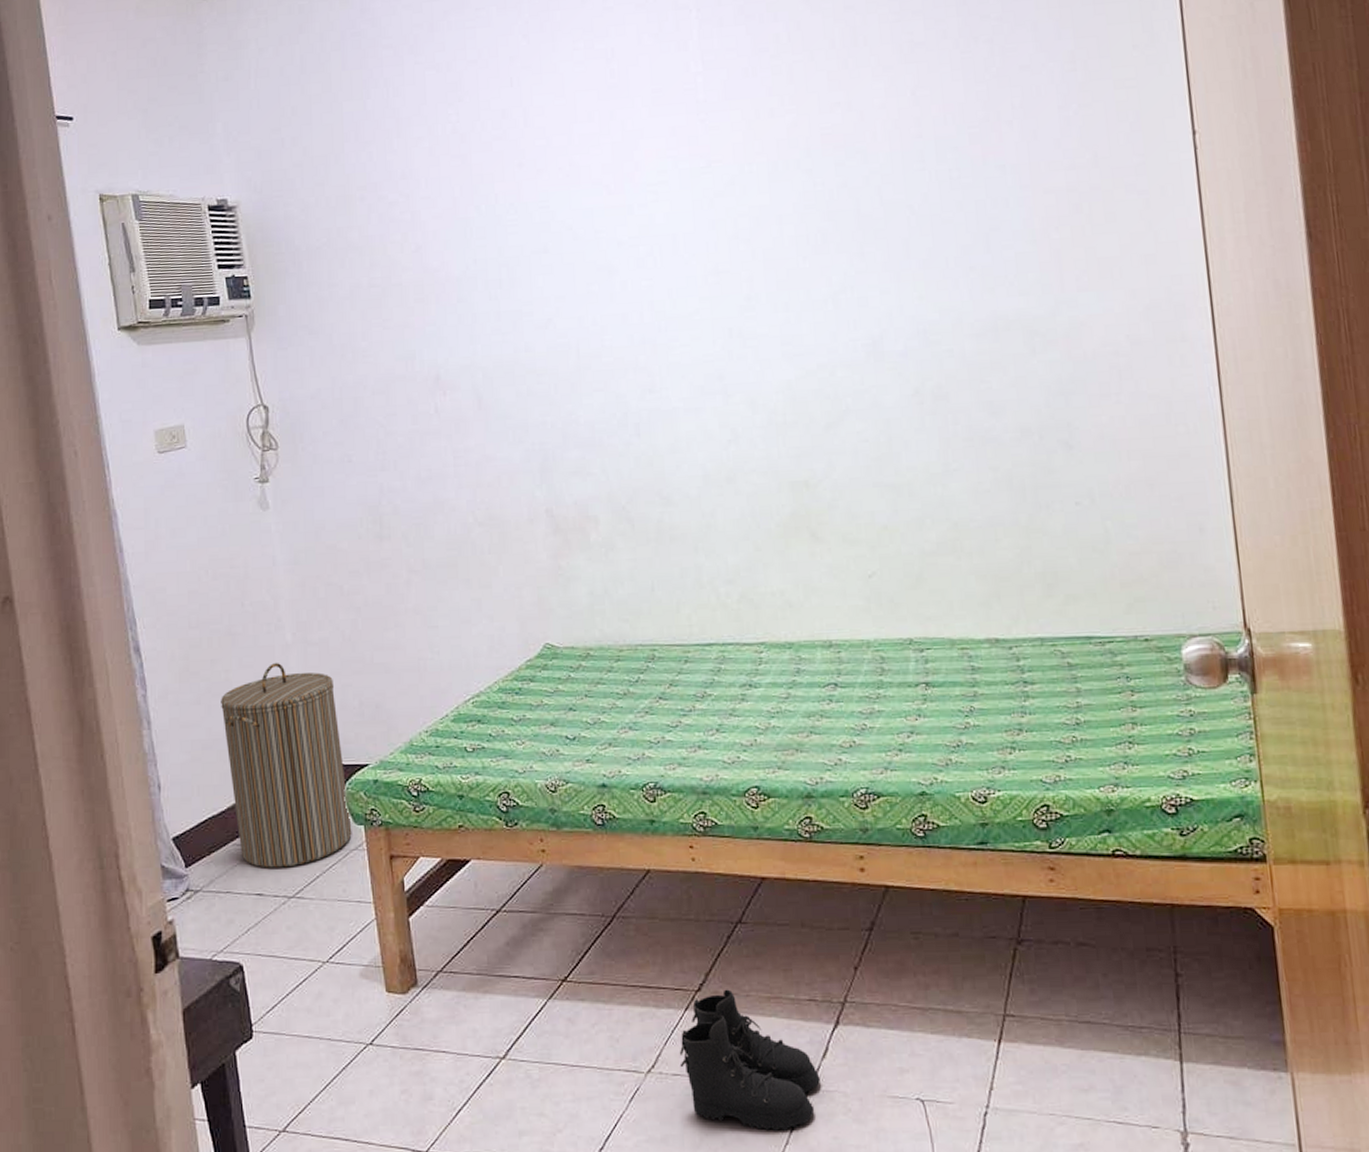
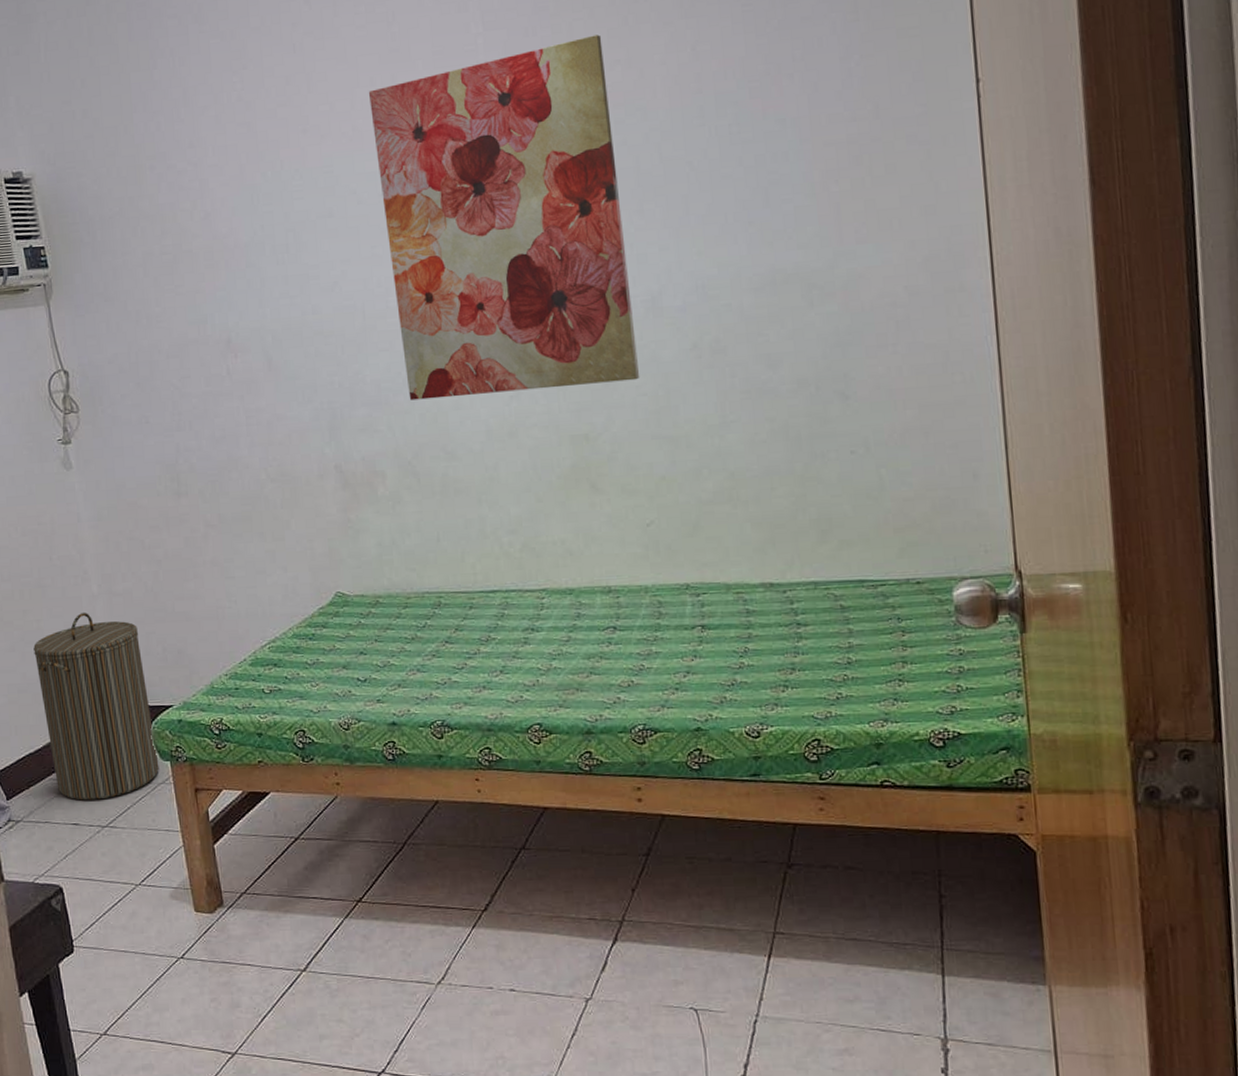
wall art: none [586,77,861,443] -> present [368,35,640,401]
boots: present [679,989,820,1133] -> none [467,909,600,1038]

